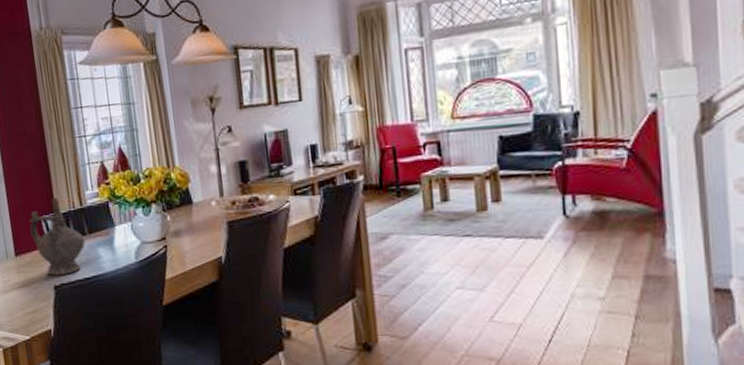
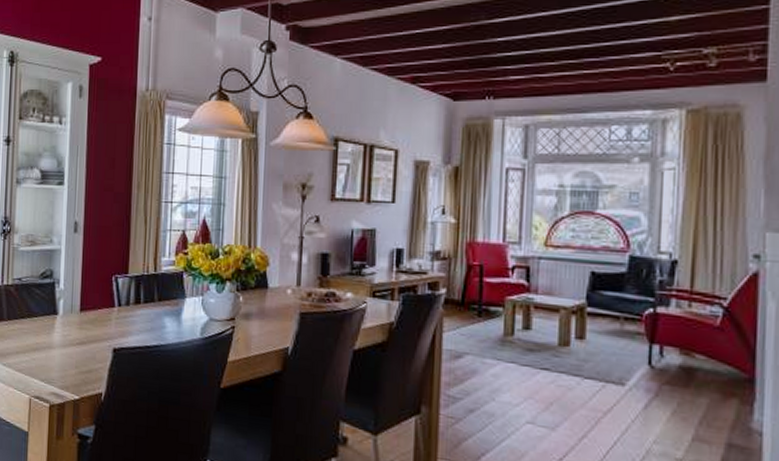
ceremonial vessel: present [29,197,86,276] -> none [99,259,153,340]

